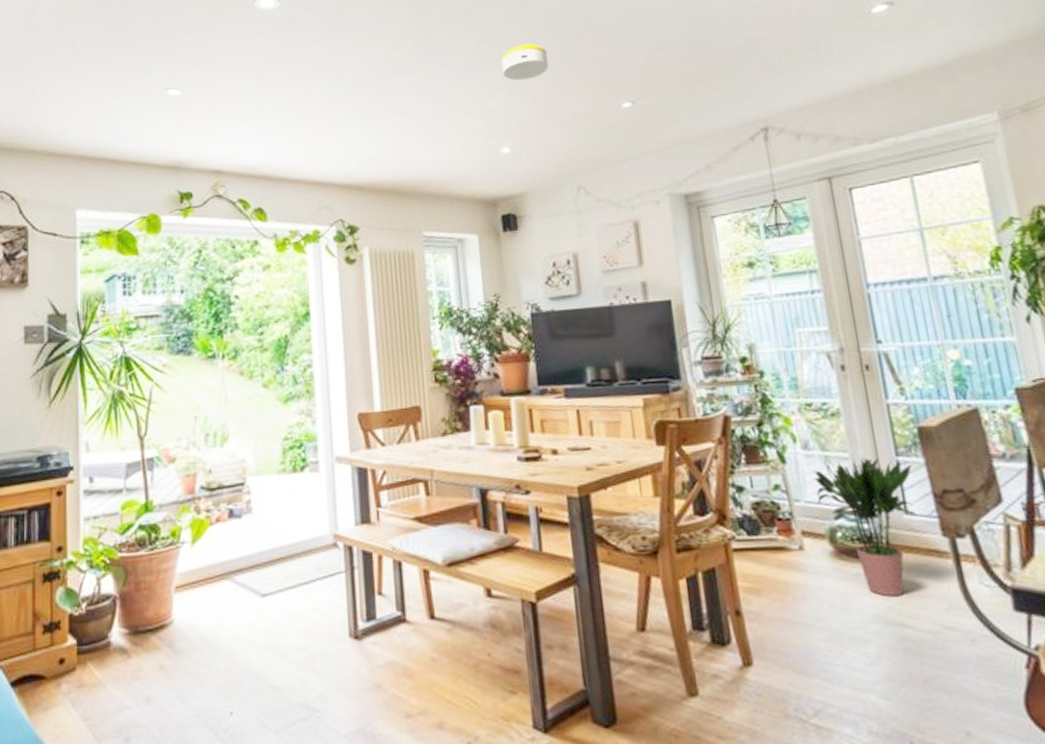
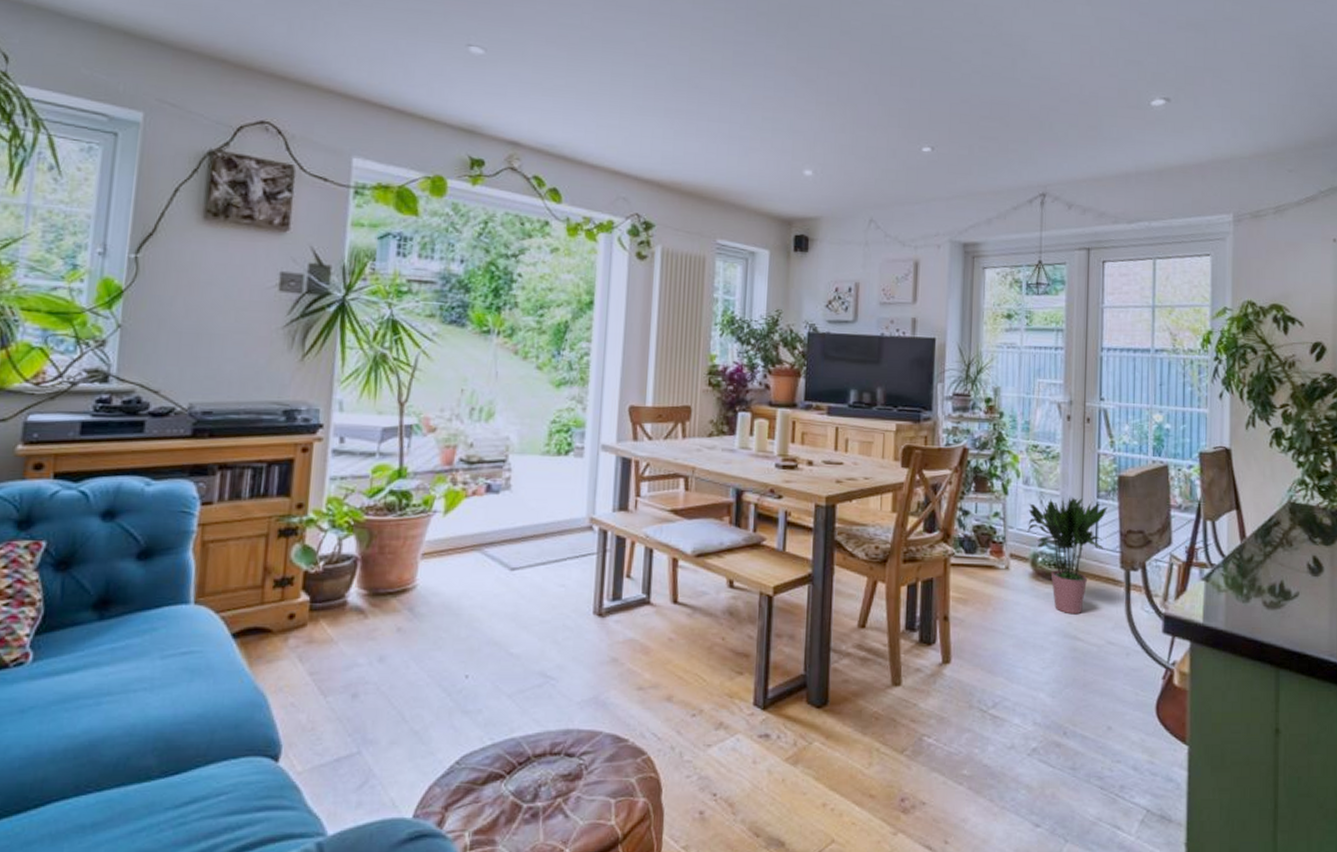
smoke detector: present [502,43,549,81] -> none [817,71,862,108]

